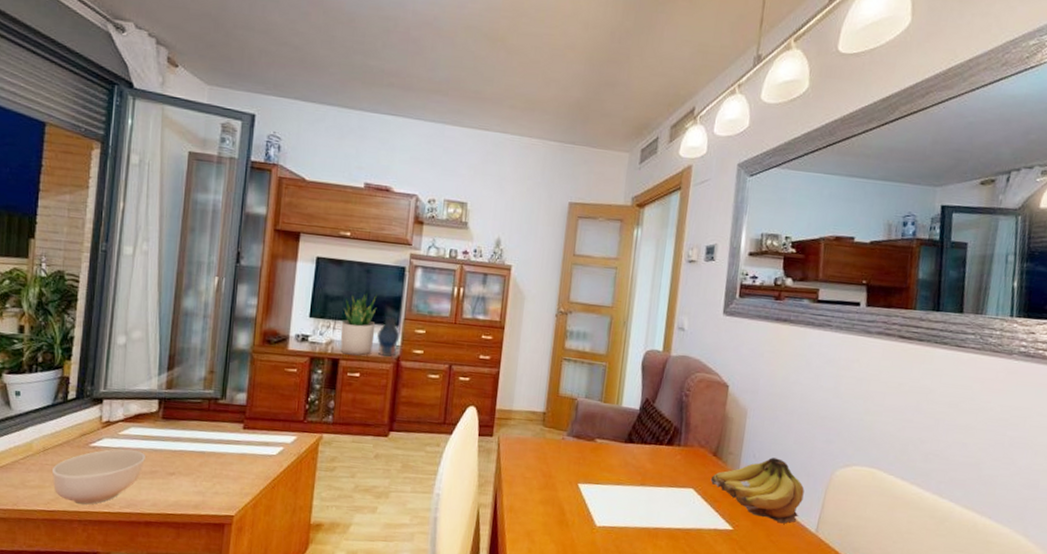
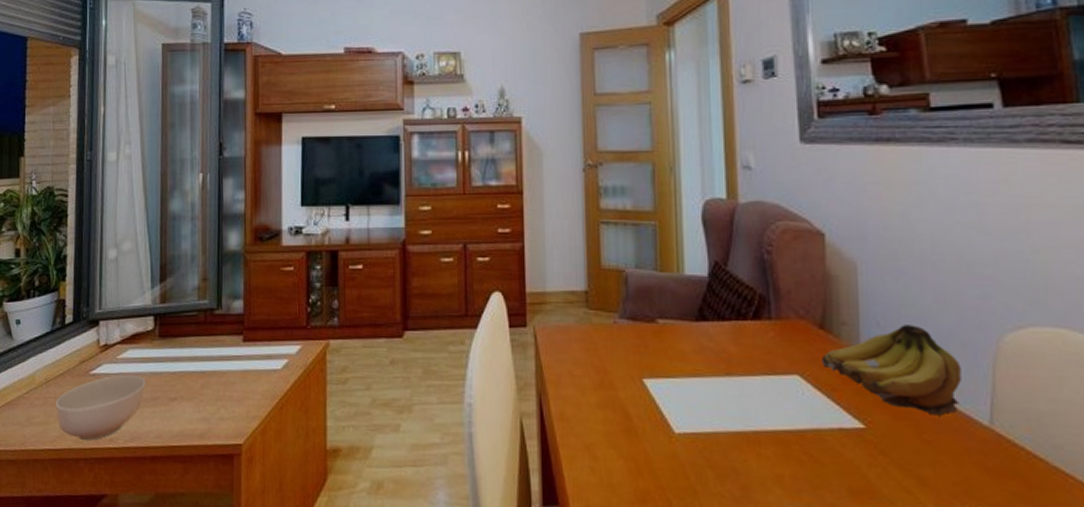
planter: present [340,293,377,356] -> none [336,171,374,246]
vase: present [377,316,400,358] -> none [377,195,403,243]

